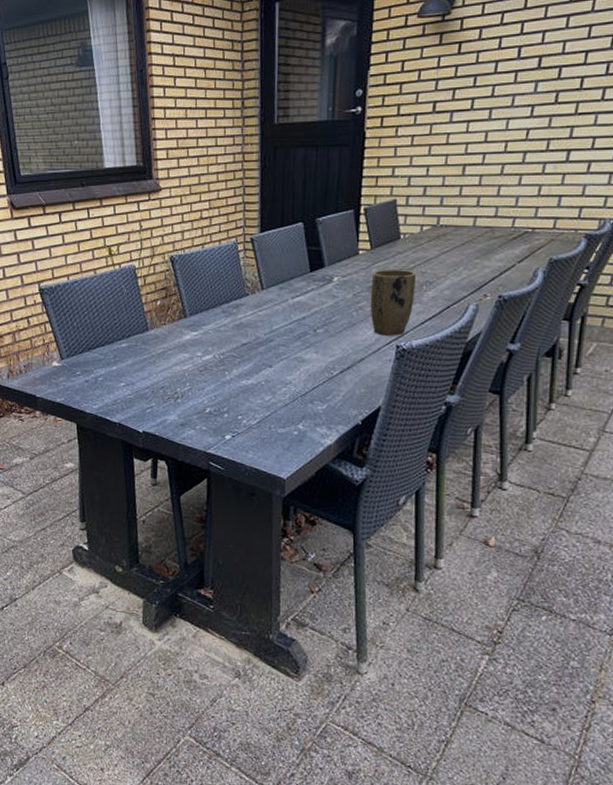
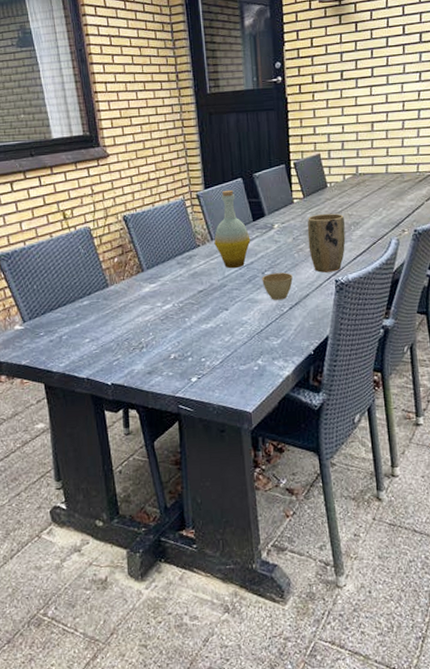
bottle: none [264,235,305,323] -> present [214,190,251,269]
cup: none [313,332,348,362] -> present [262,272,293,300]

